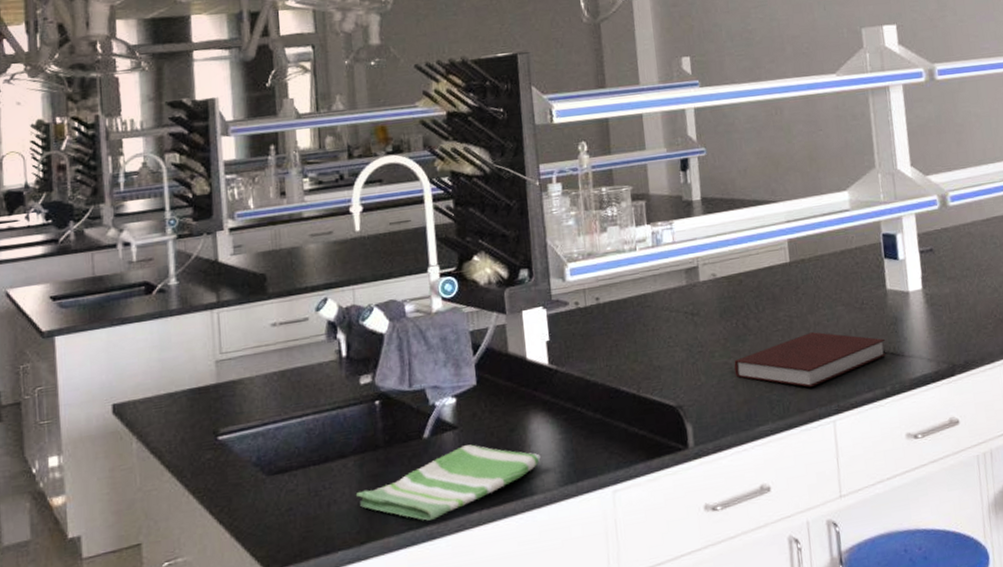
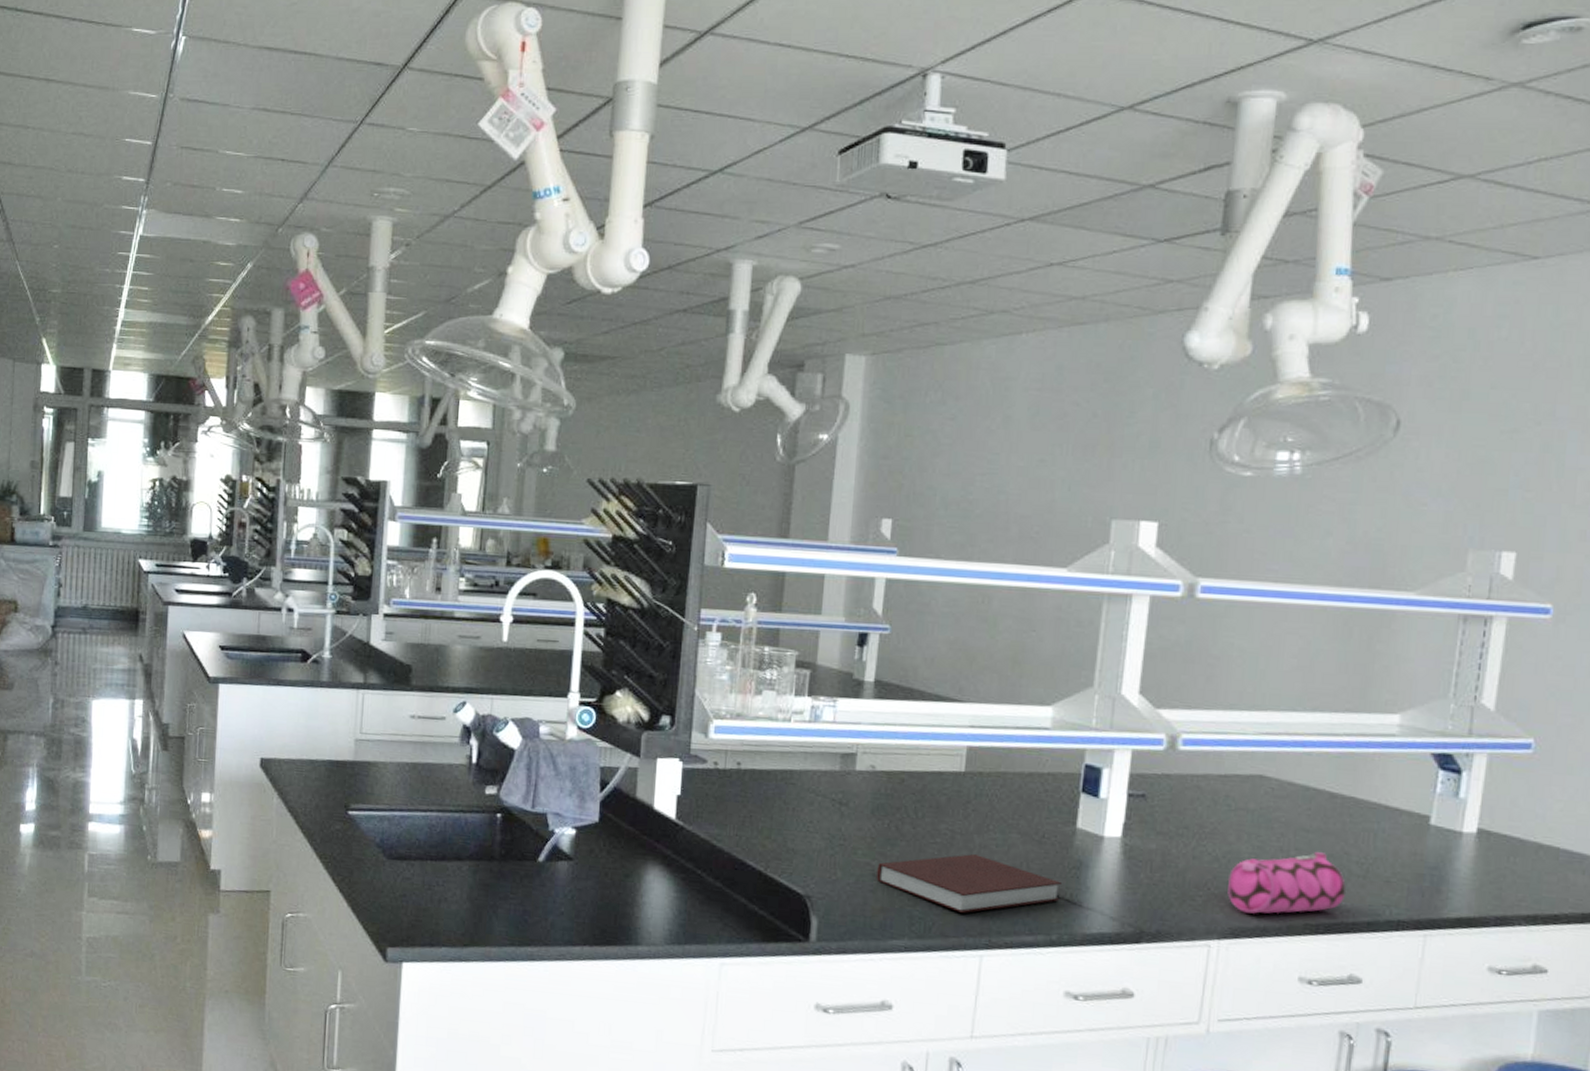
dish towel: present [355,444,541,521] -> none [465,878,652,942]

